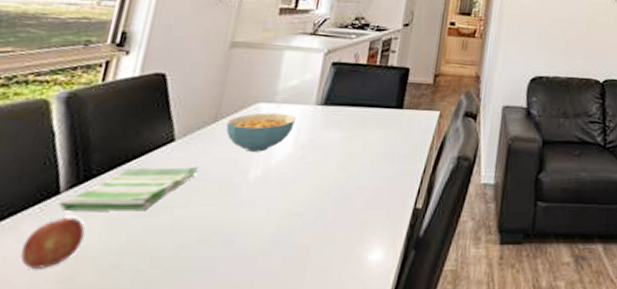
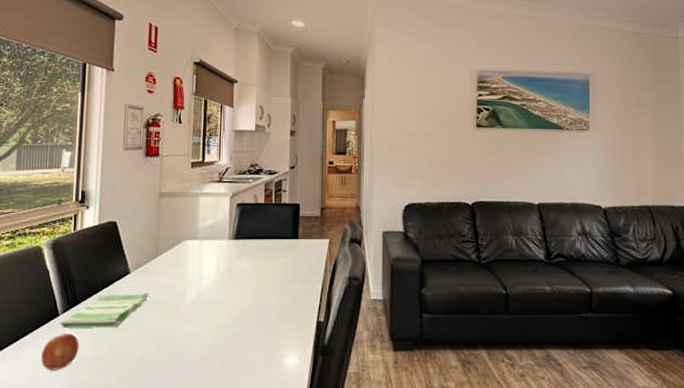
cereal bowl: present [226,113,295,152] -> none [164,248,215,279]

